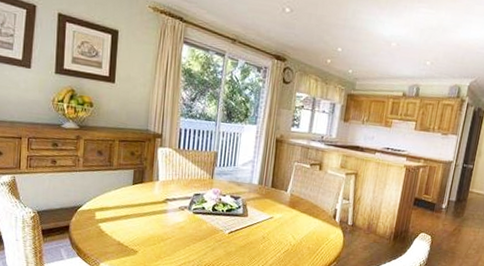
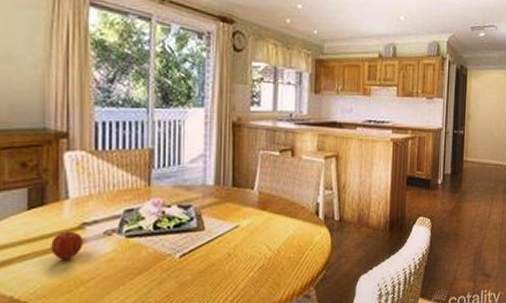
apple: none [145,203,166,223] -> present [51,231,83,260]

